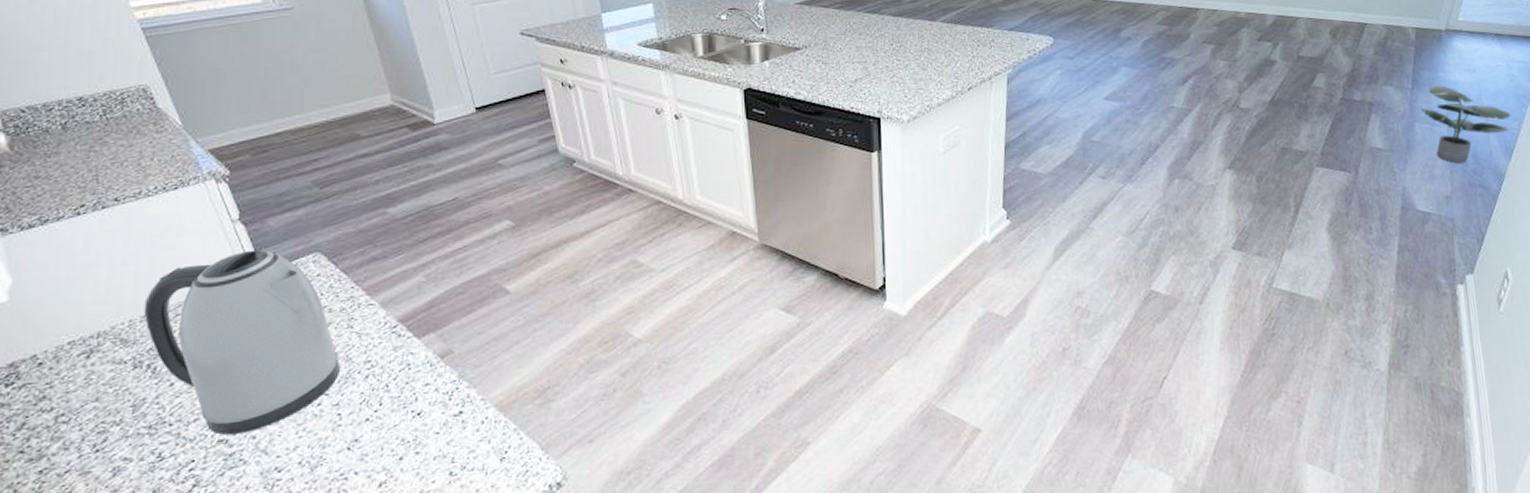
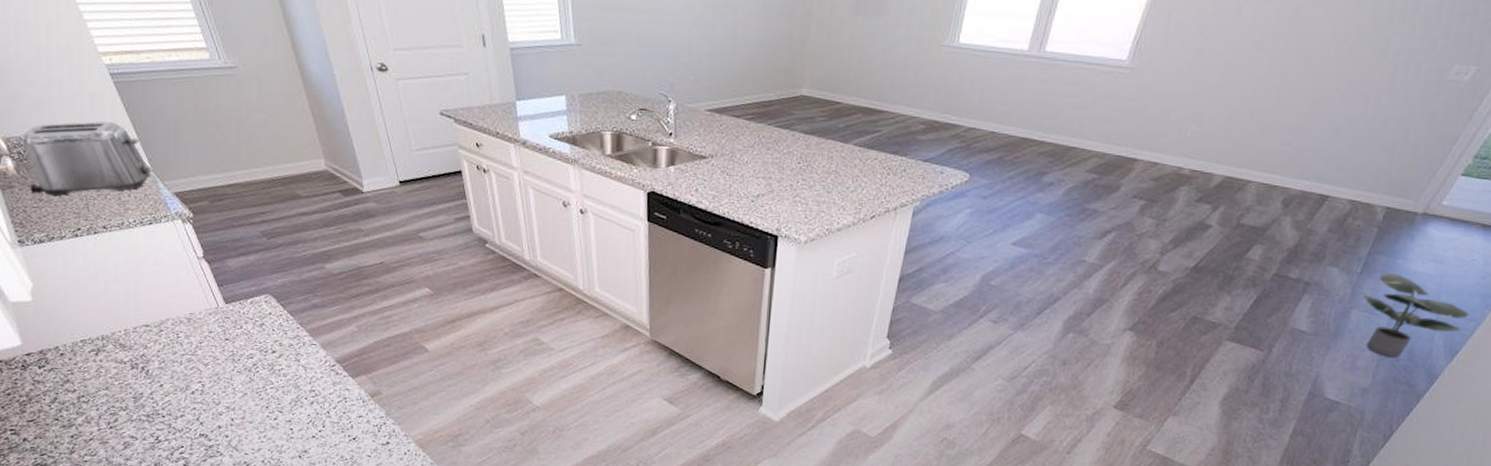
toaster: none [21,80,181,171] -> present [22,121,150,197]
kettle: present [144,249,341,435] -> none [135,285,292,432]

